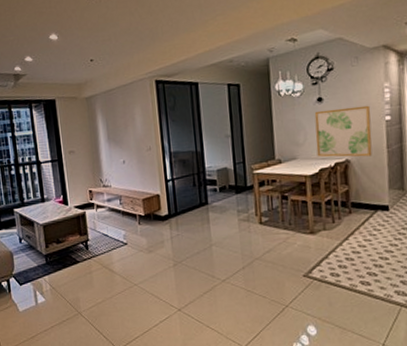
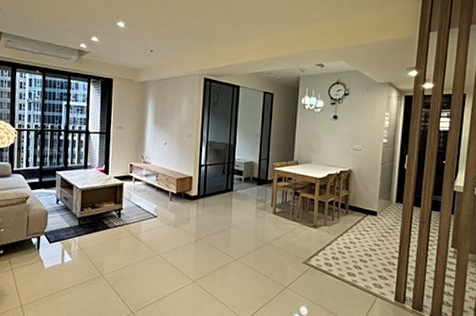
wall art: present [314,105,373,158] -> none [327,126,373,170]

